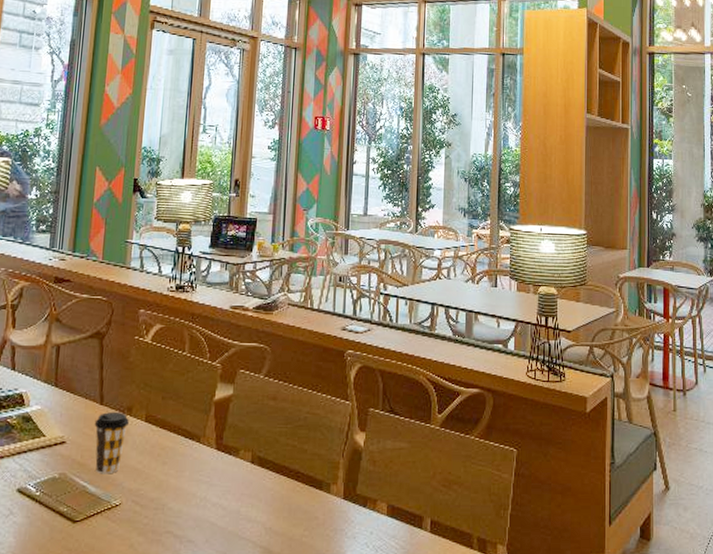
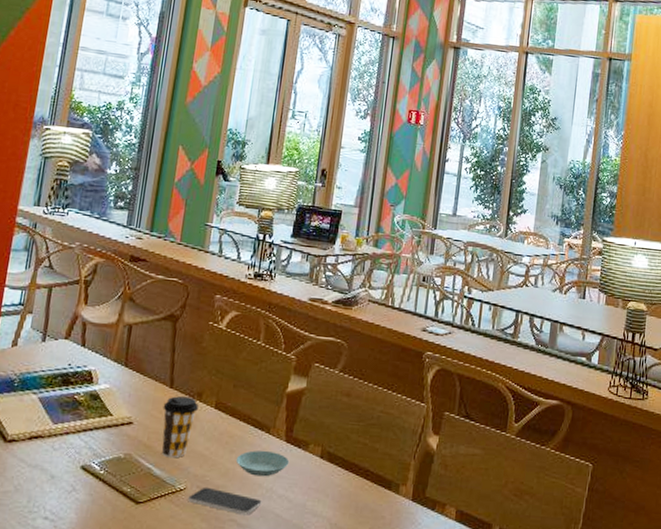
smartphone: none [124,500,197,526] -> present [188,486,262,515]
saucer: none [168,459,221,486] -> present [235,450,290,477]

